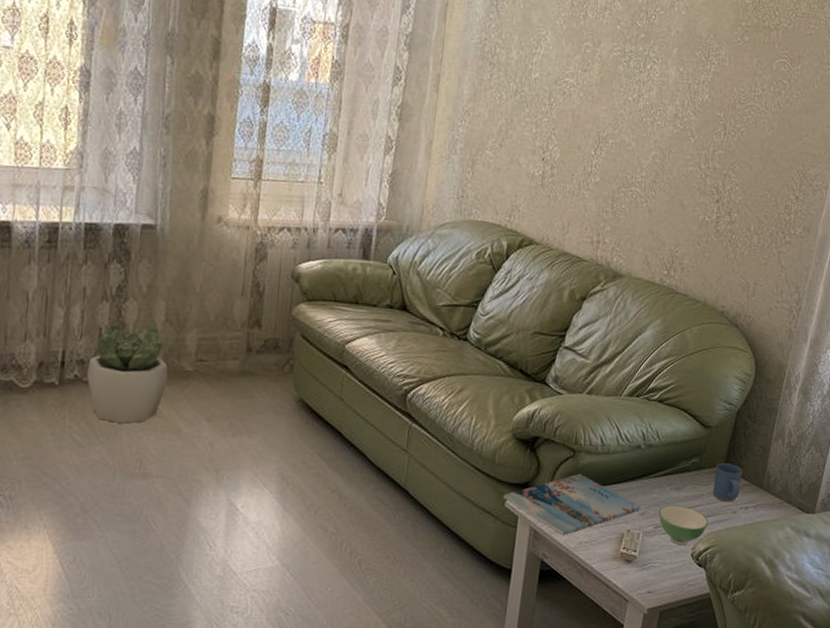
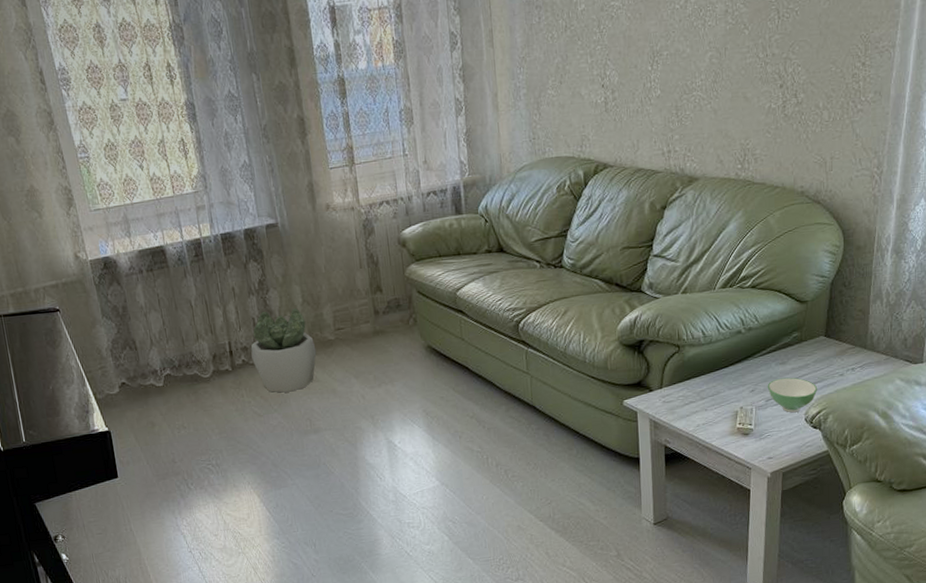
magazine: present [502,473,640,535] -> none [620,365,749,421]
mug: present [712,463,742,502] -> none [817,331,844,367]

